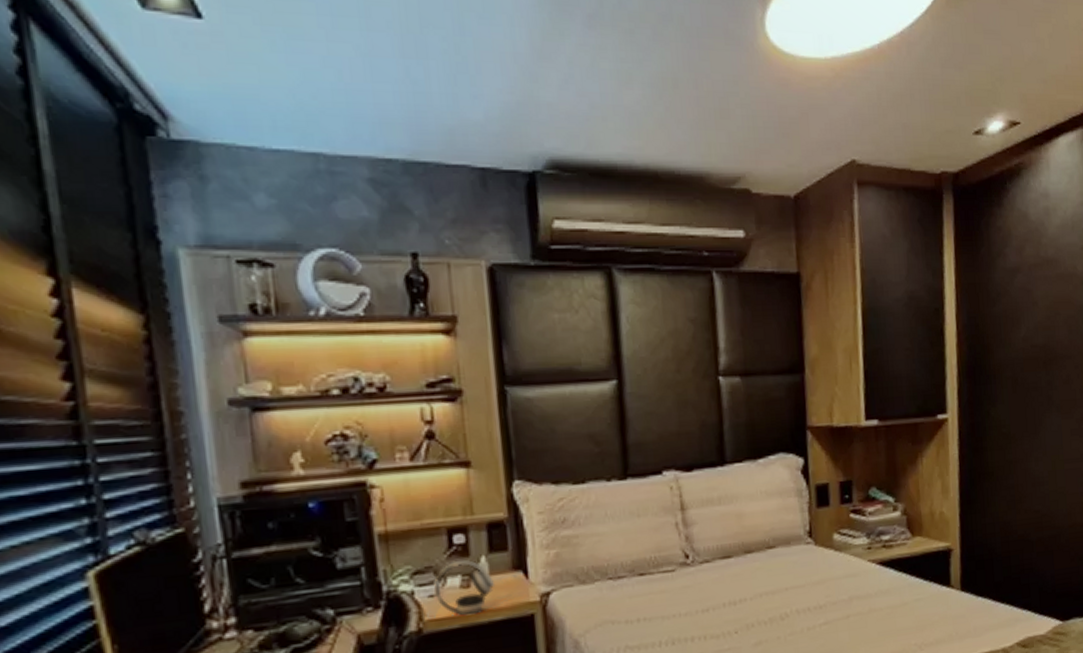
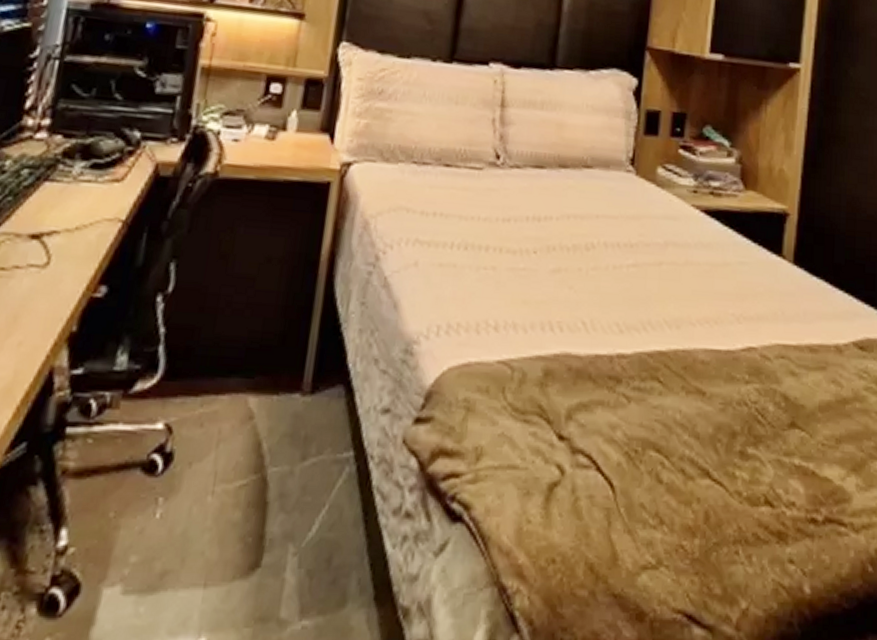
headphones: present [434,560,496,616] -> none [239,109,300,169]

